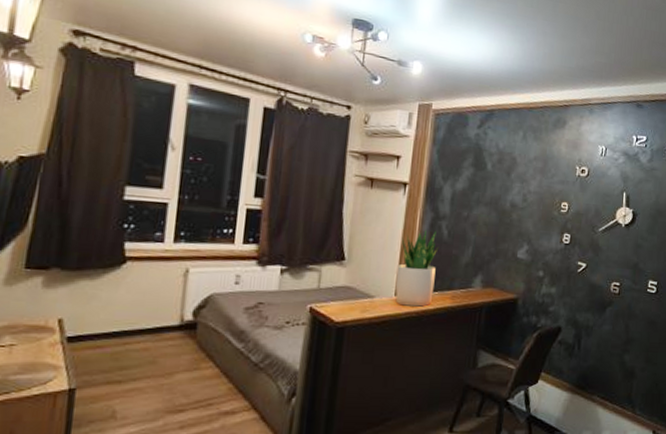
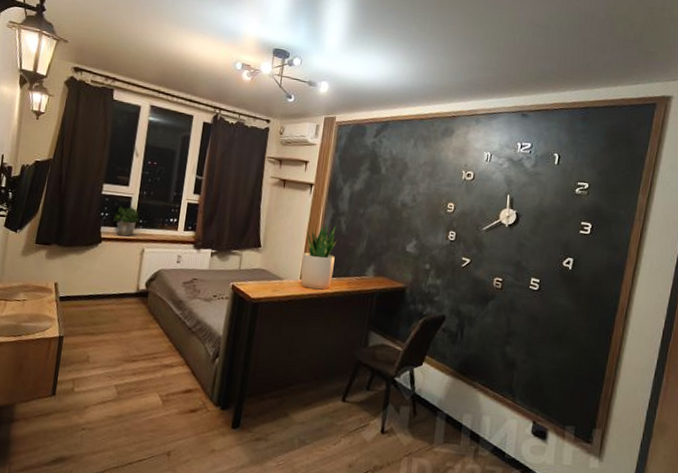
potted plant: none [142,214,180,254] -> present [113,205,140,237]

